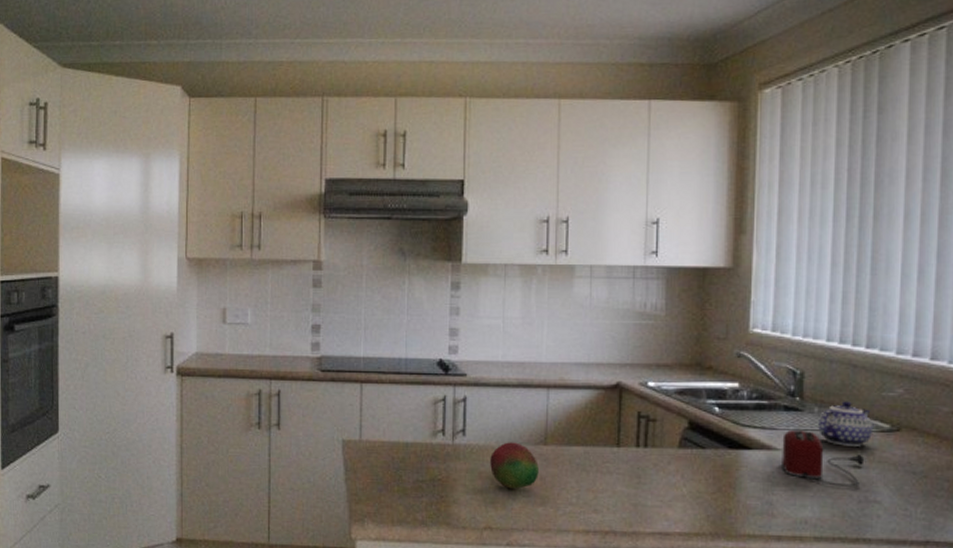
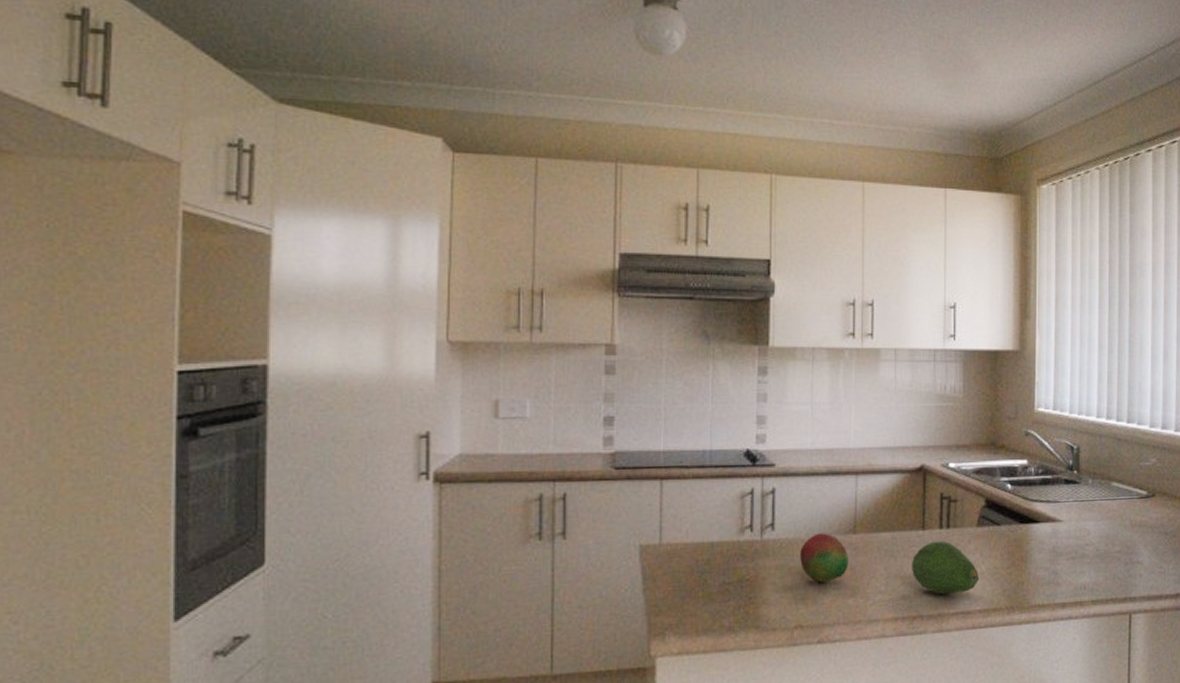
fruit: none [605,459,680,514] -> present [912,540,980,595]
toaster: present [782,430,868,487] -> none [1064,501,1131,551]
teapot: present [818,401,872,446] -> none [1092,472,1134,514]

